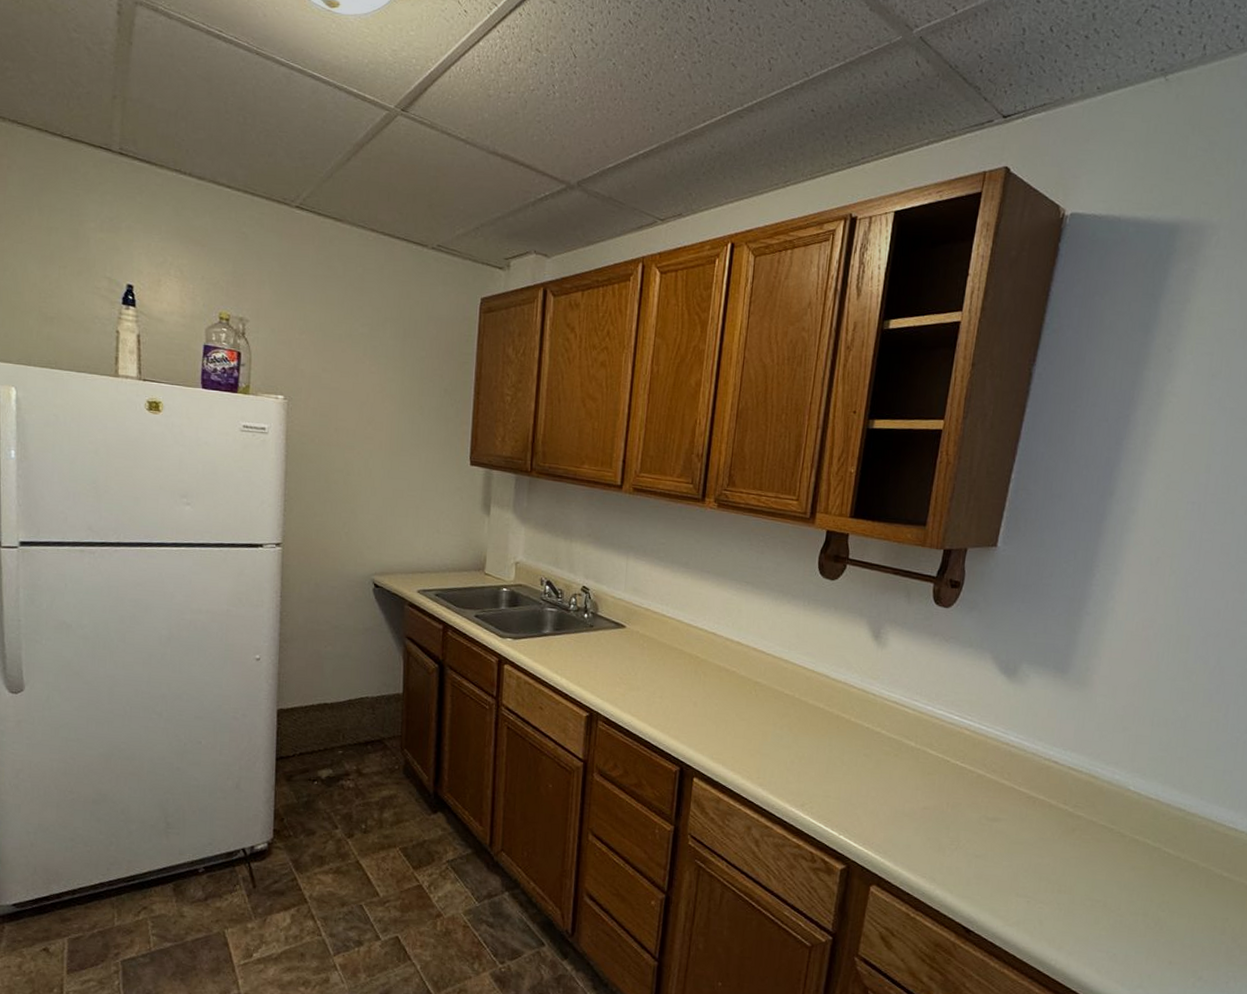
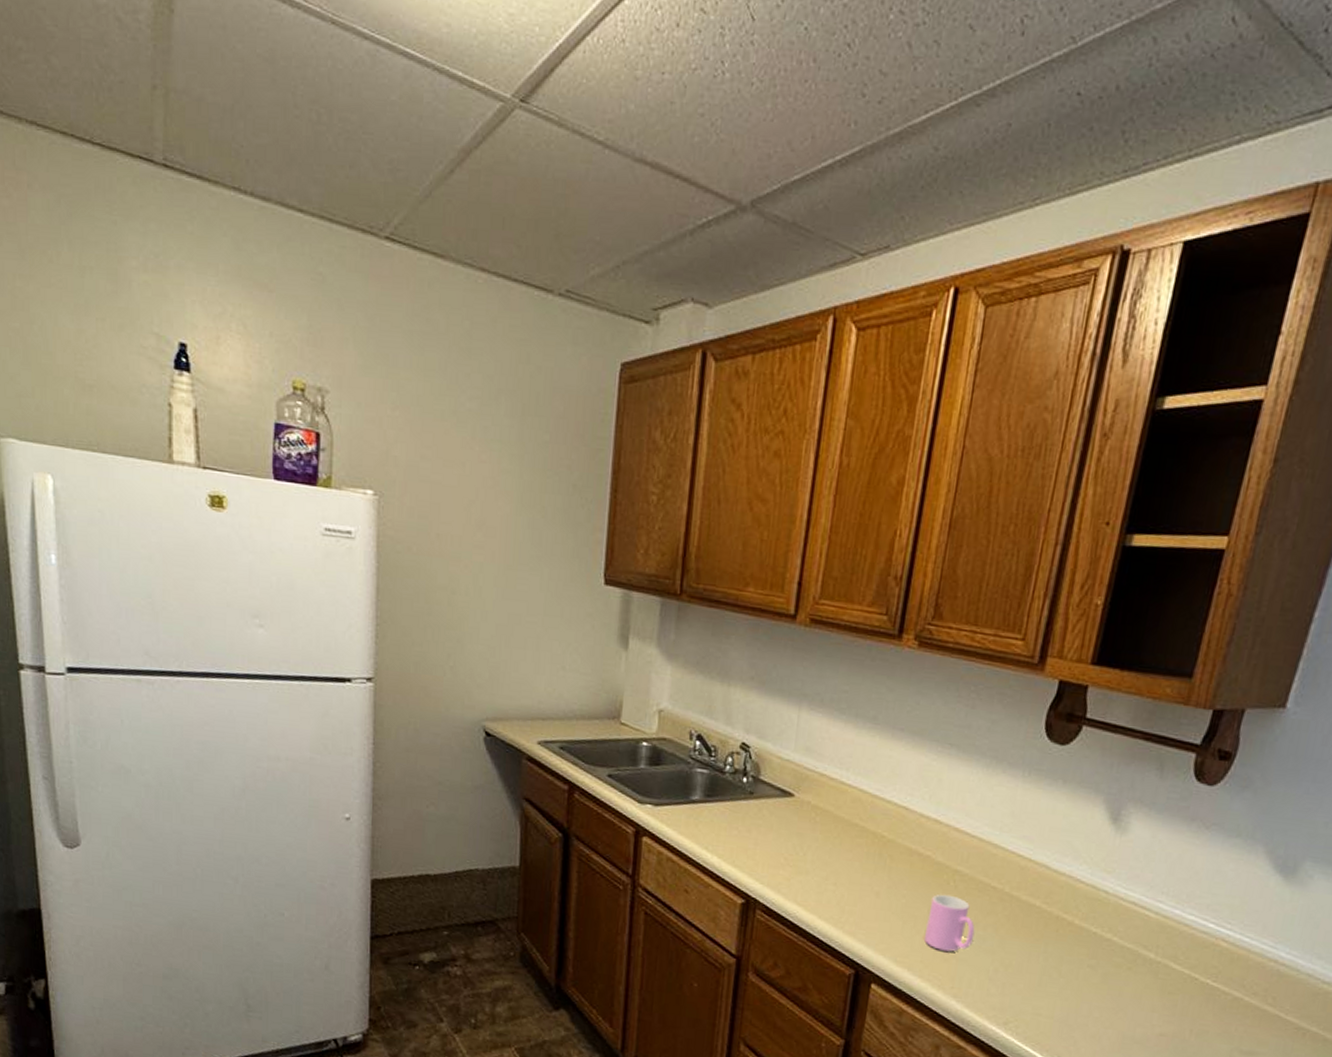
cup: none [733,702,774,748] -> present [923,894,975,952]

